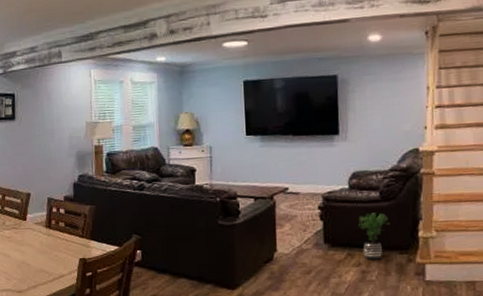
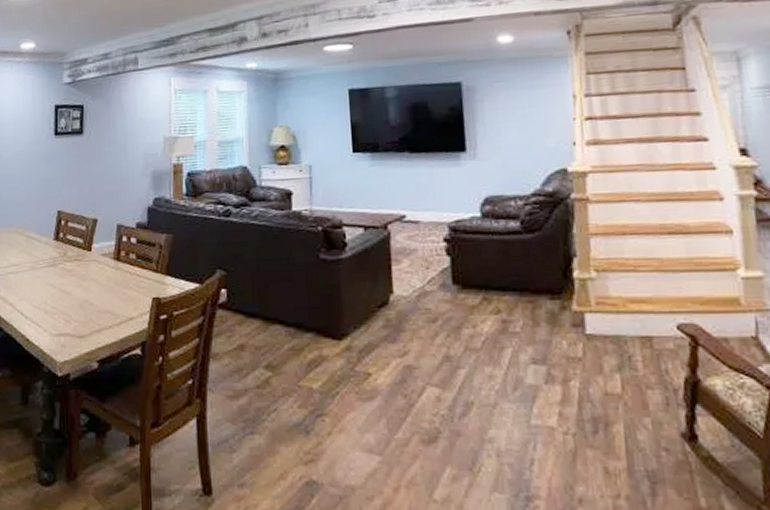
potted plant: present [359,212,390,260] -> none [496,247,536,307]

